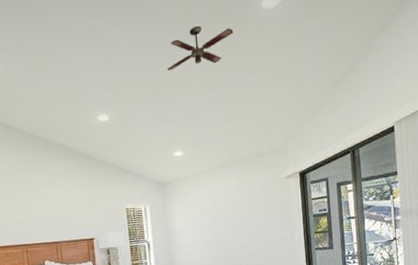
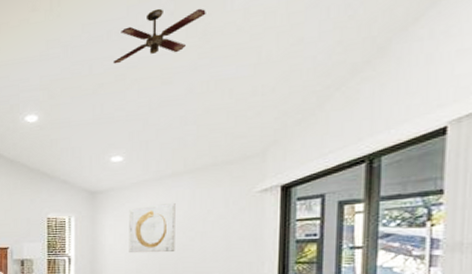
wall art: none [193,189,231,235] -> present [129,202,176,253]

